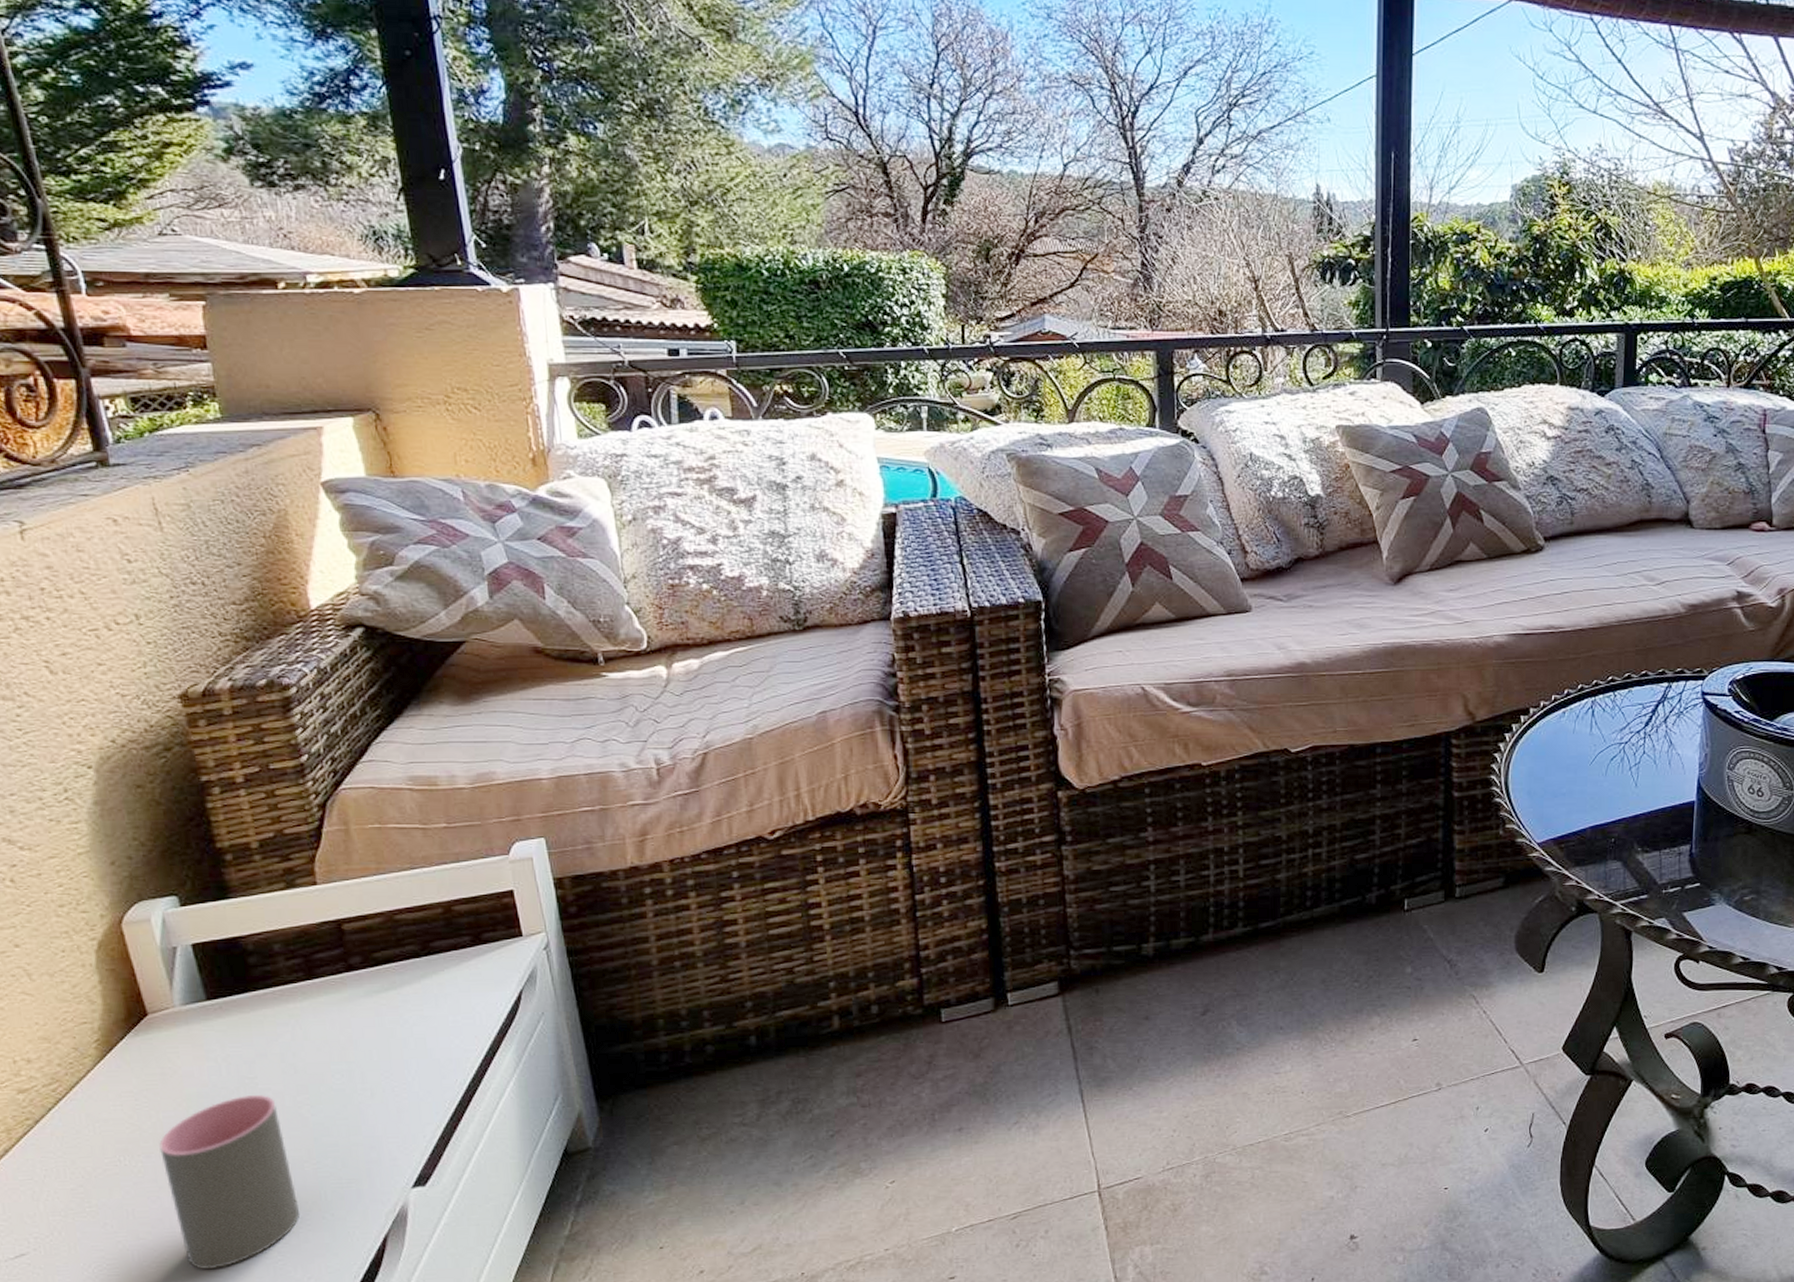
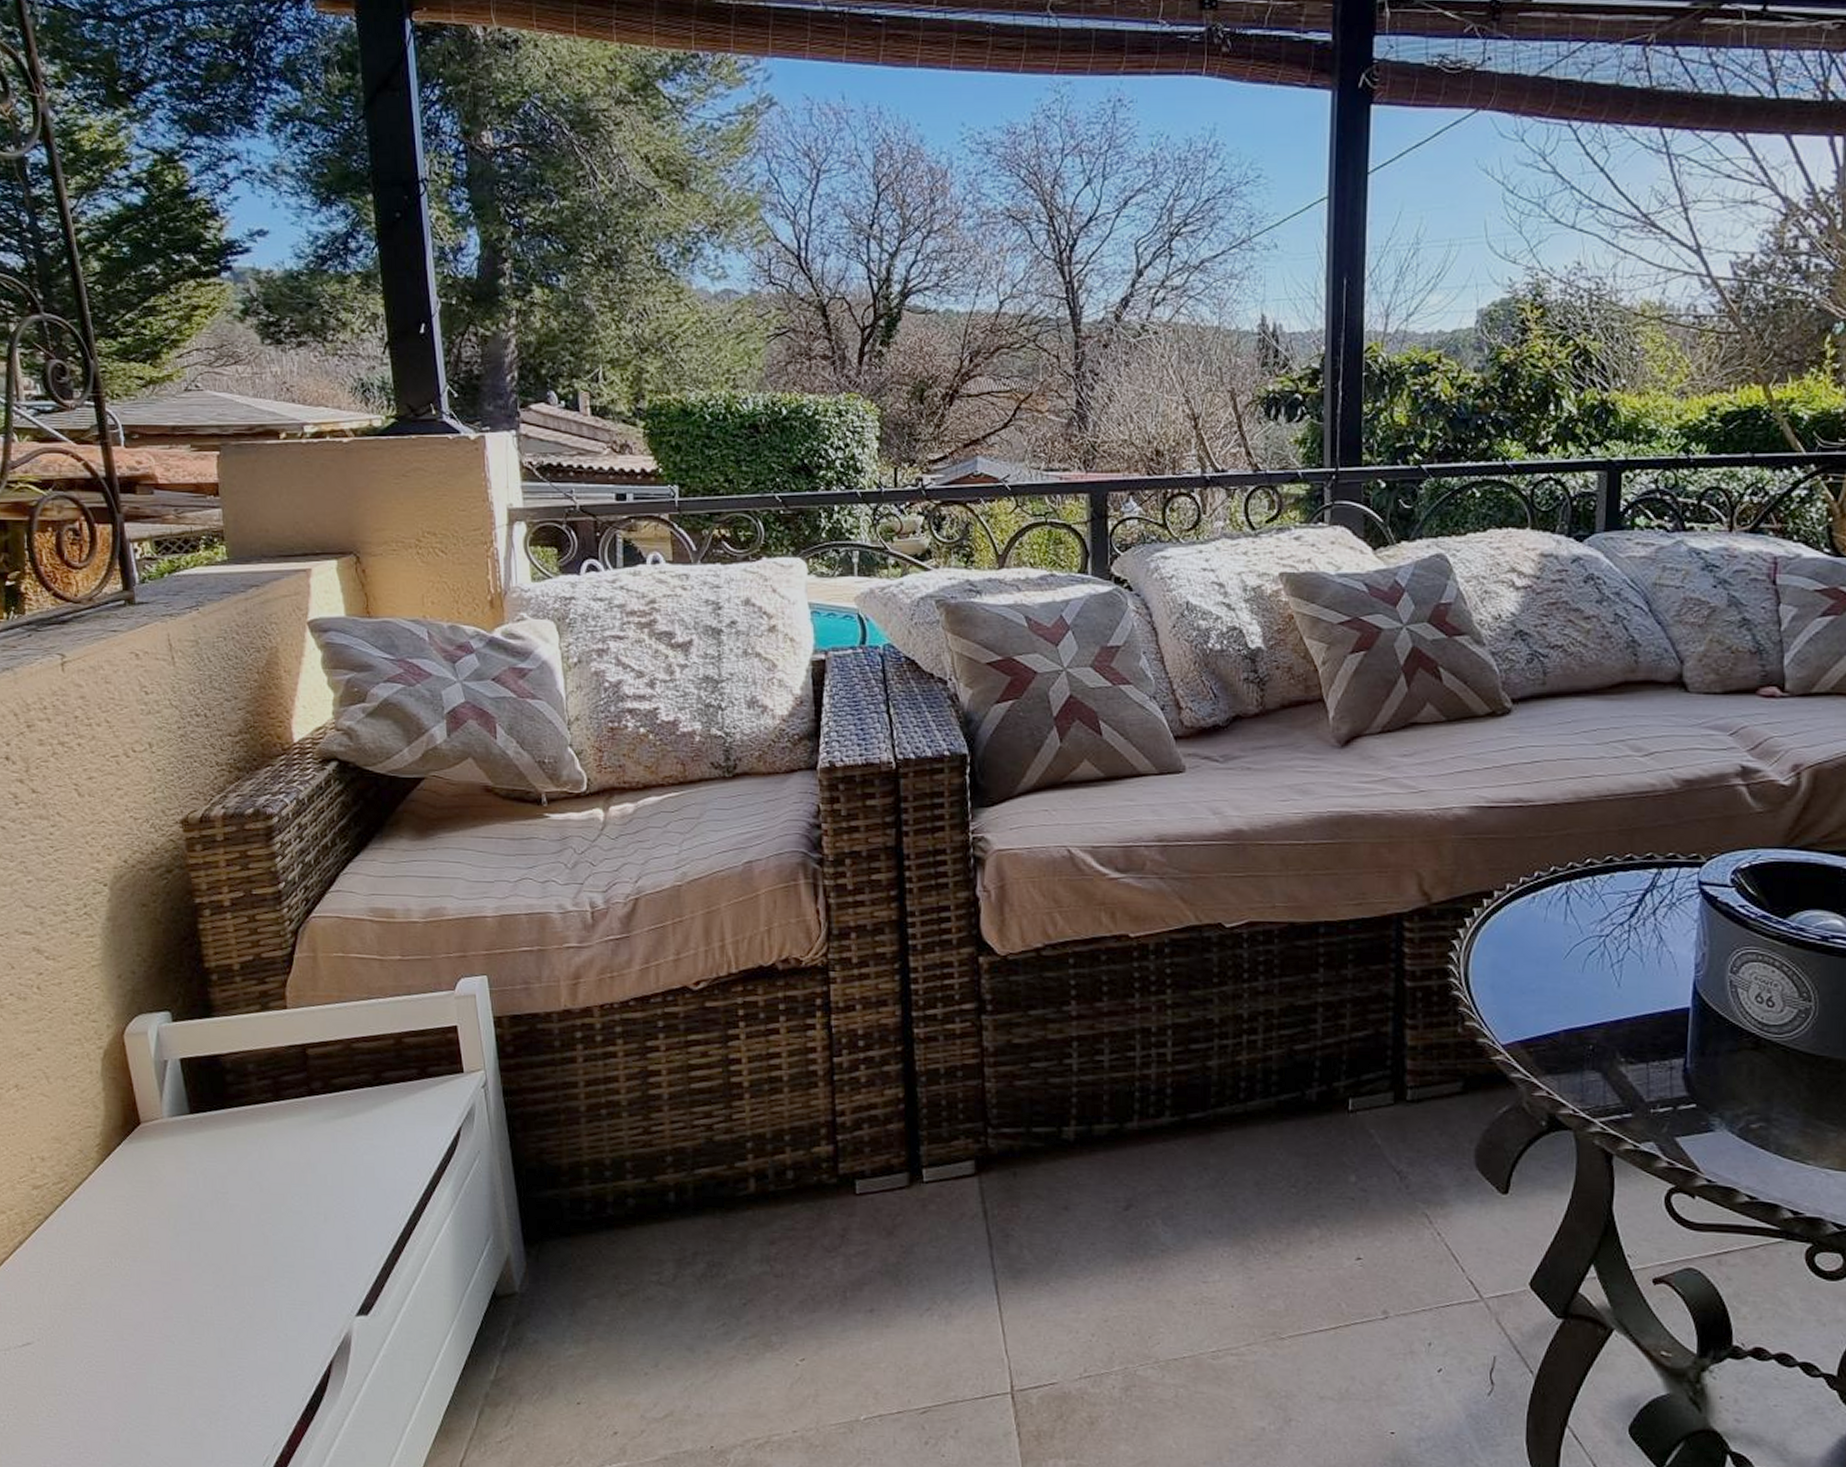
cup: present [159,1095,301,1269] -> none [144,1209,259,1377]

